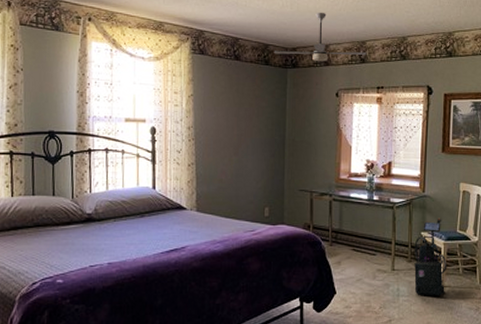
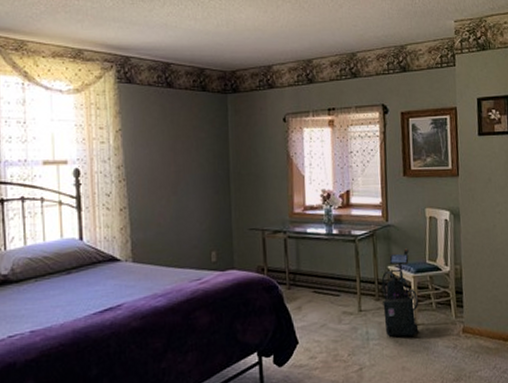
ceiling fan: present [274,13,367,62] -> none [211,31,314,85]

